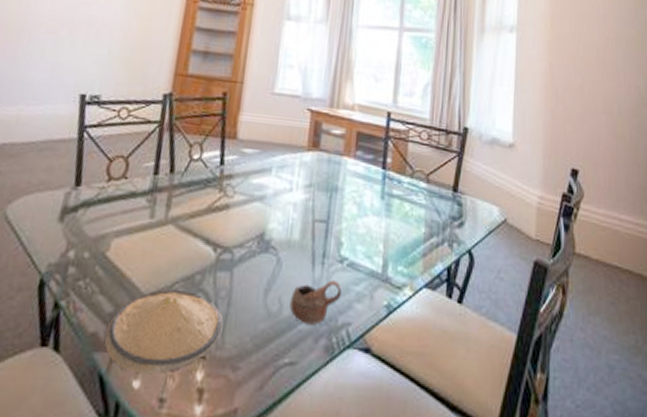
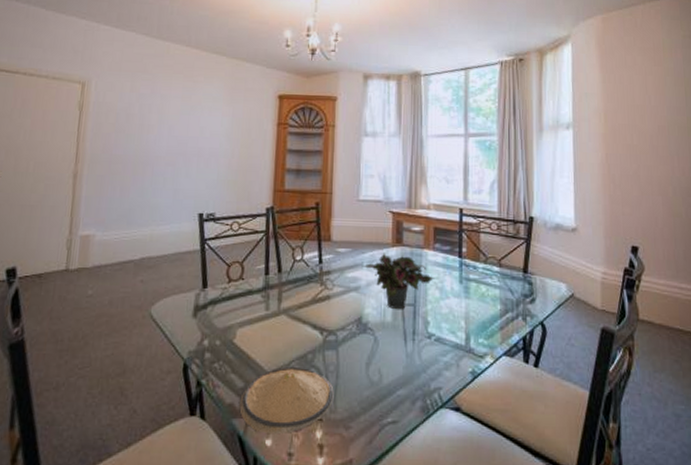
potted plant: none [270,157,353,227] -> present [362,253,435,310]
cup: present [289,279,341,325] -> none [388,352,431,390]

